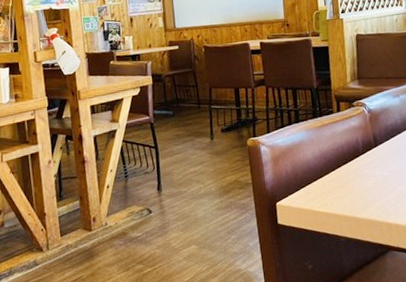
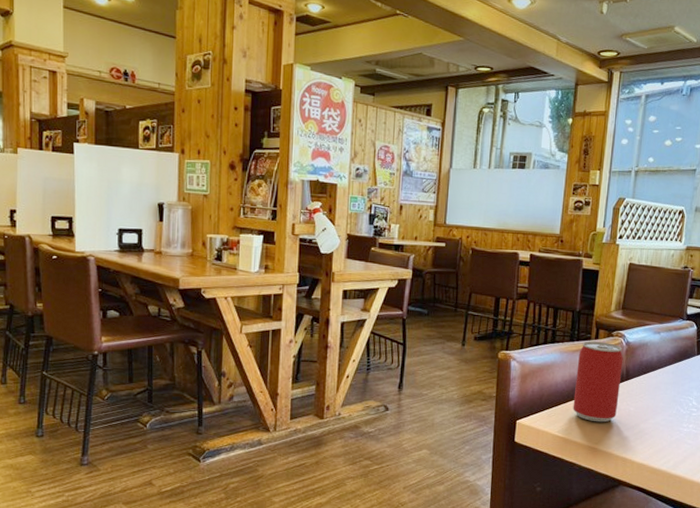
beer can: none [324,113,372,192] -> present [573,341,623,423]

